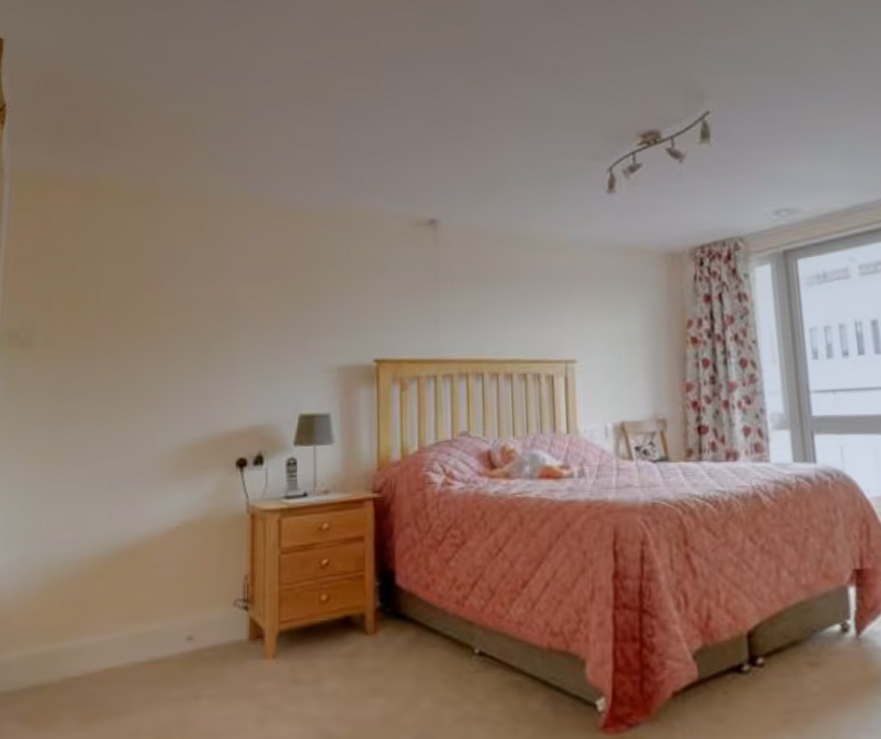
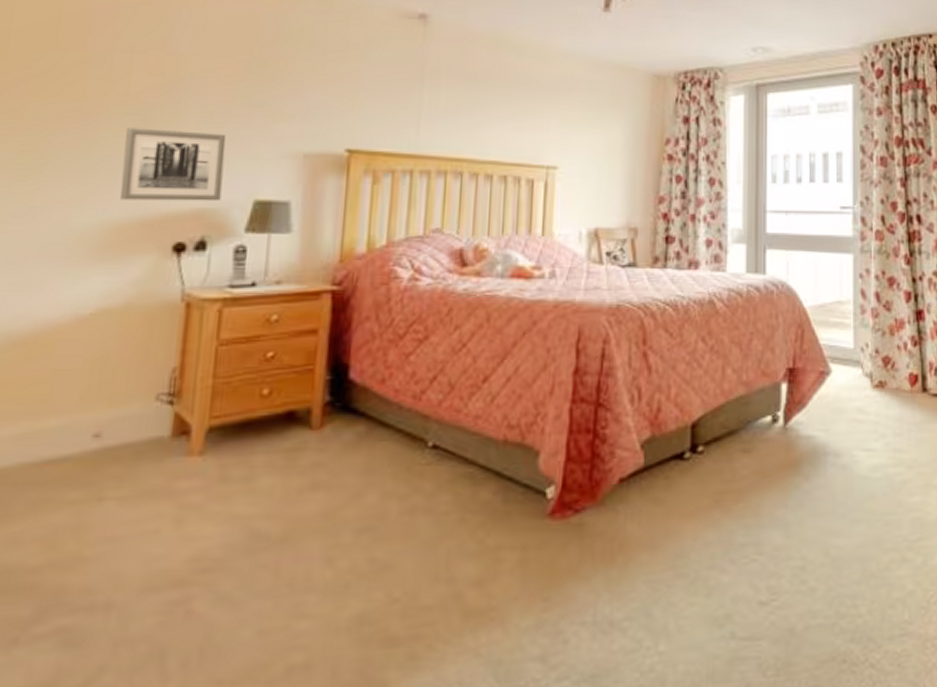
wall art: none [191,354,272,422] -> present [119,128,227,201]

